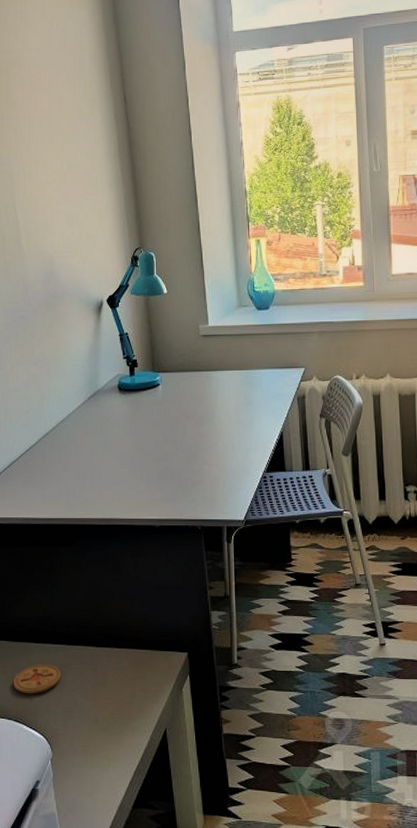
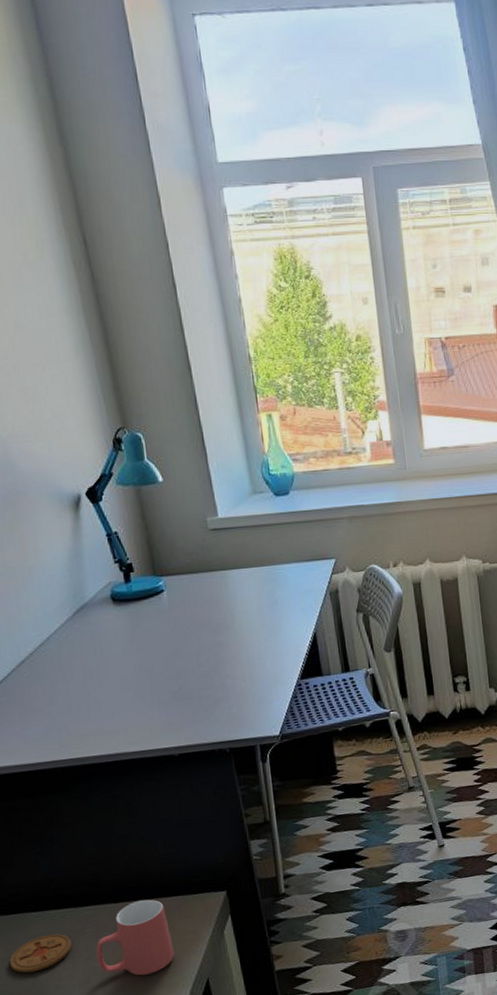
mug: none [79,648,140,715] -> present [96,899,174,976]

